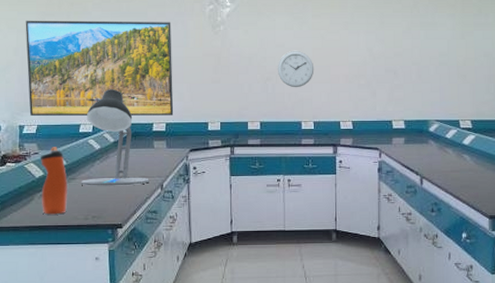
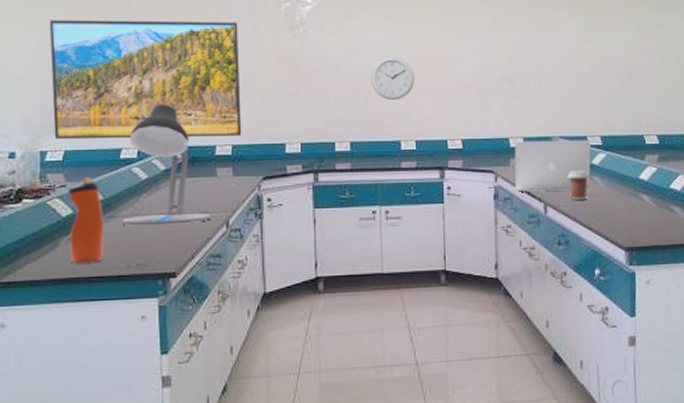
laptop: none [396,123,462,166] -> present [514,139,591,192]
coffee cup: none [441,150,459,174] -> present [567,171,588,200]

